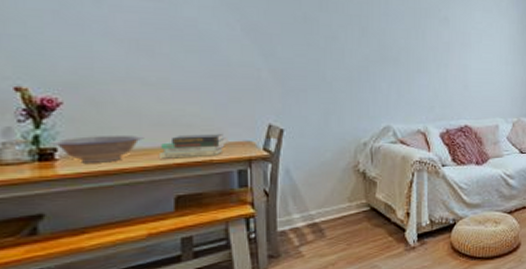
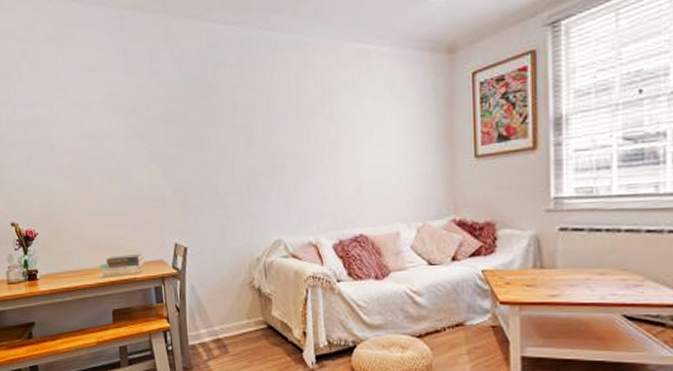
bowl: present [51,134,144,163] -> none [34,257,89,282]

